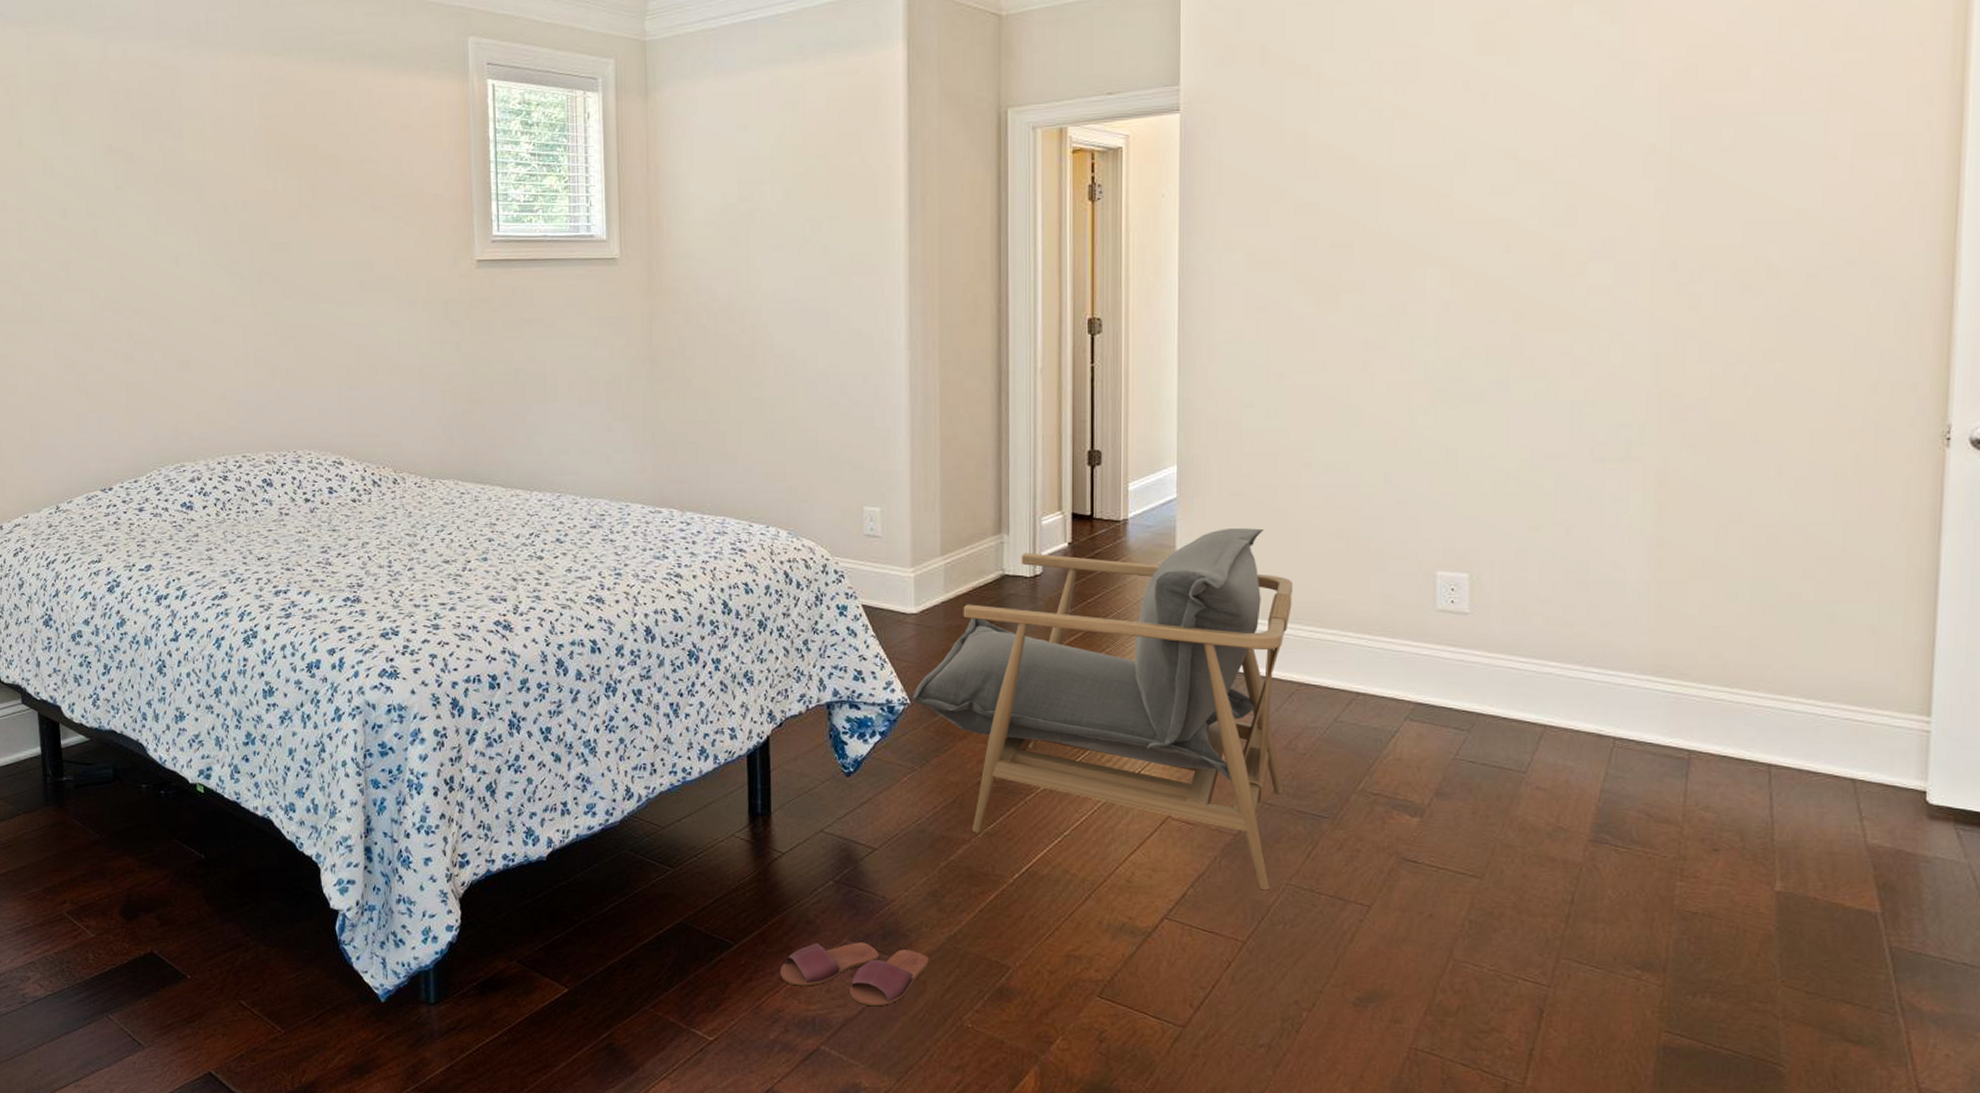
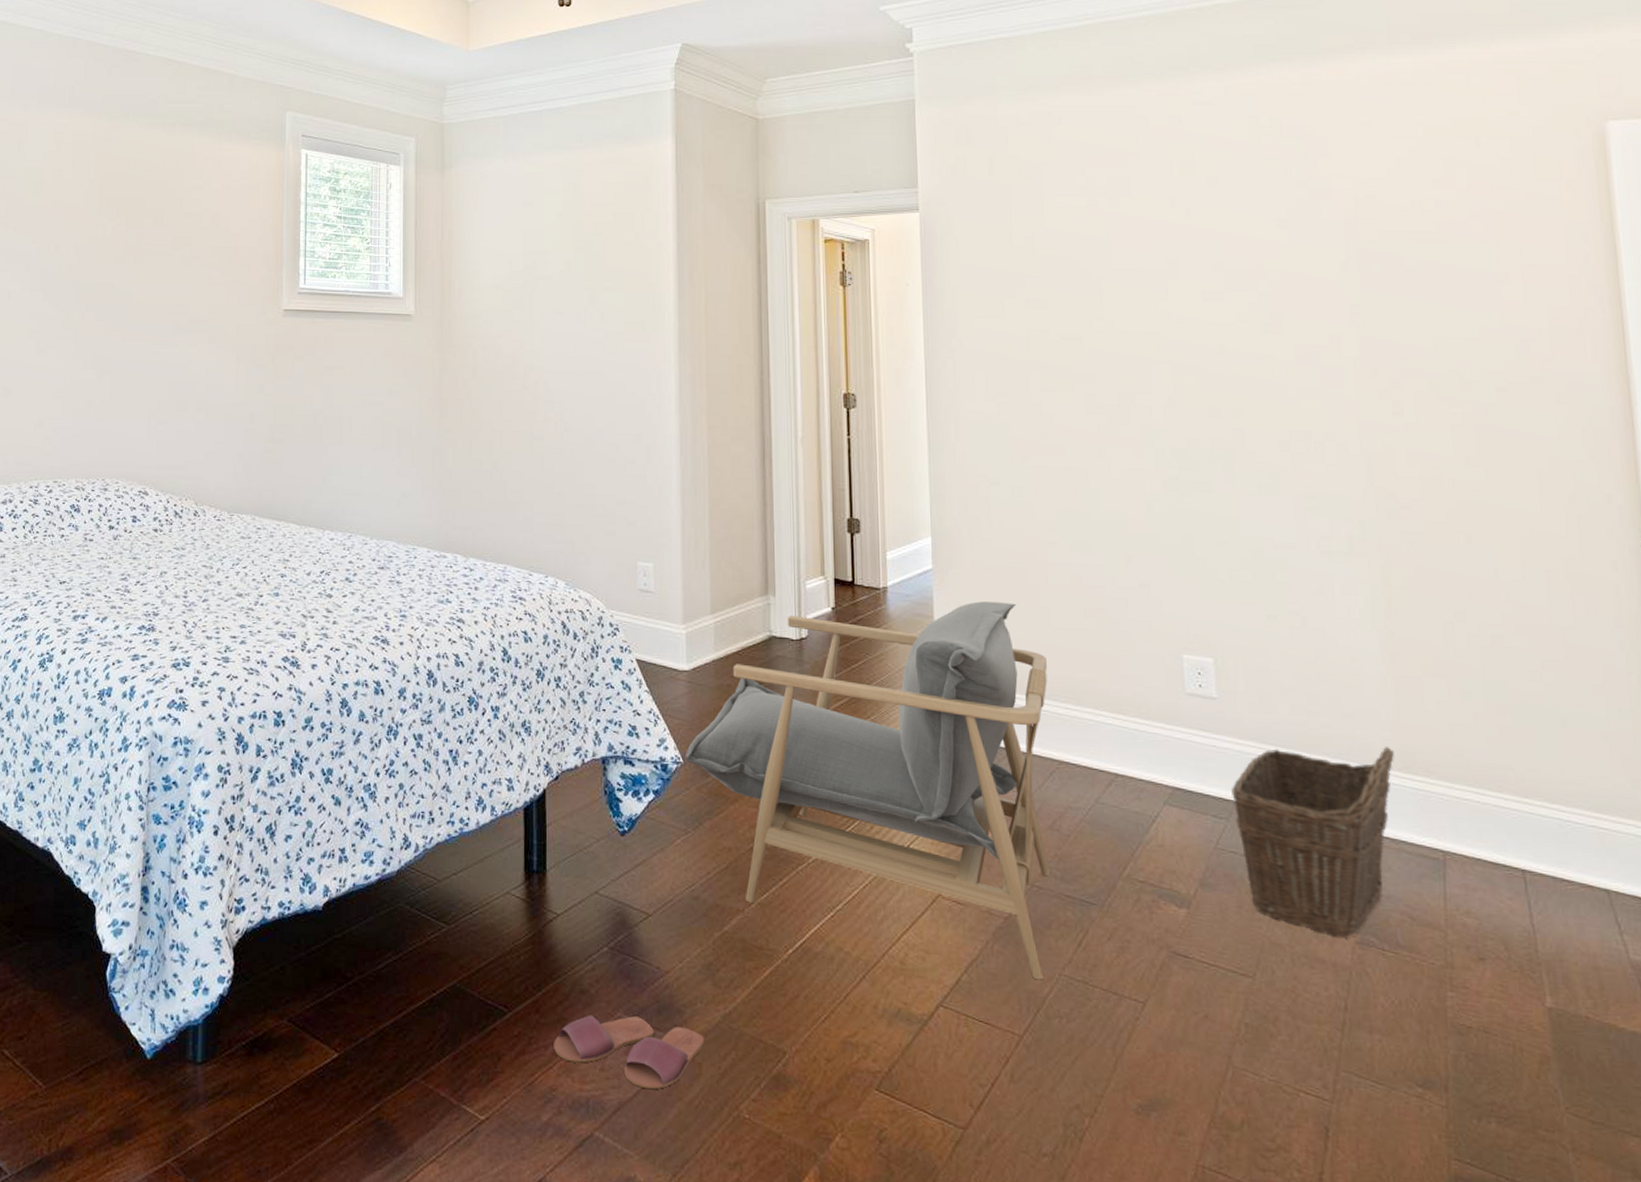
wicker basket: none [1476,651,1649,836] -> present [1231,746,1394,937]

